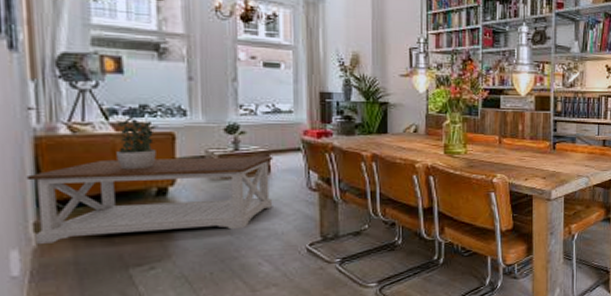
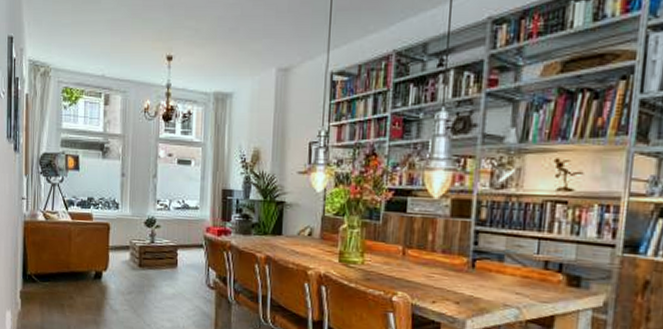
coffee table: present [26,157,273,244] -> none [18,243,180,318]
potted plant: present [115,116,159,170] -> none [71,207,99,254]

